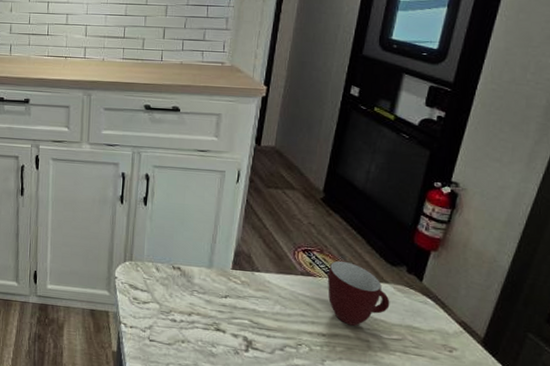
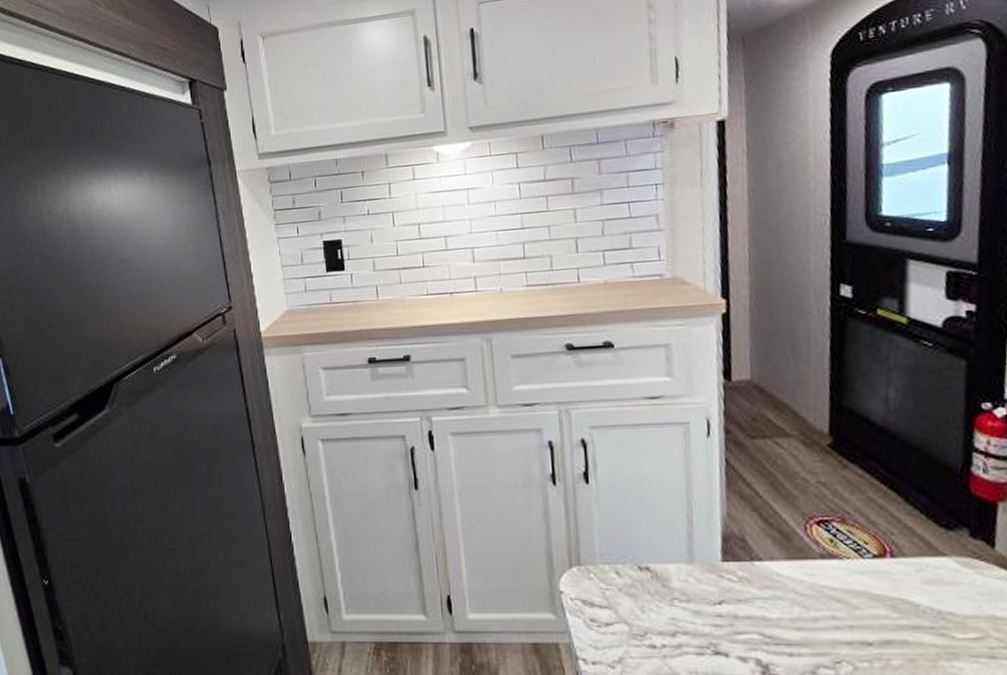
mug: present [327,260,390,326] -> none [858,531,956,625]

